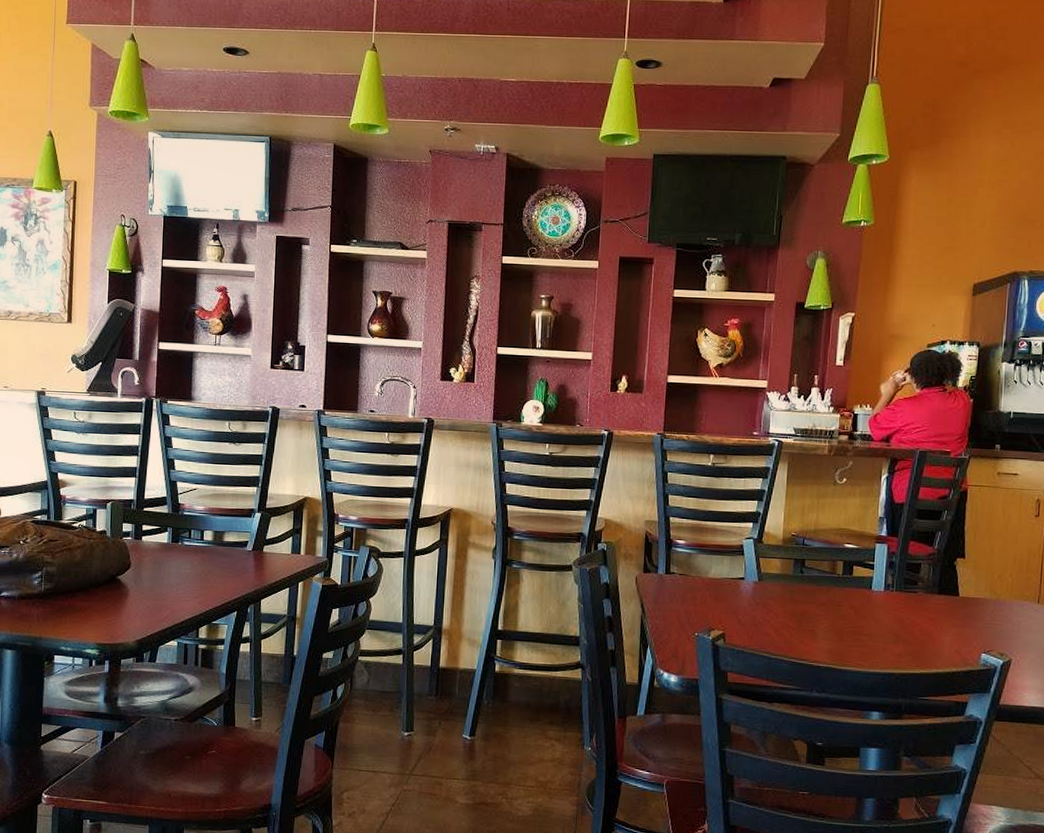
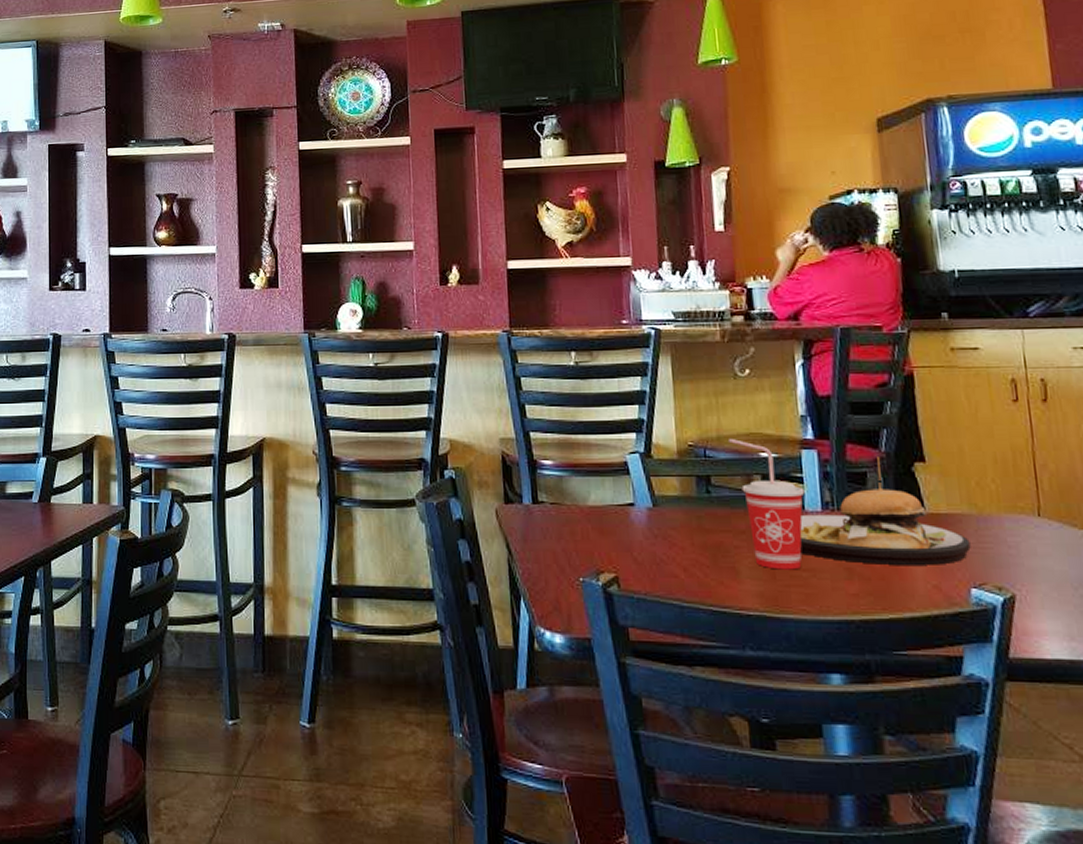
beverage cup: none [822,531,874,634] -> present [727,438,805,570]
plate: none [864,552,987,635] -> present [799,457,971,565]

